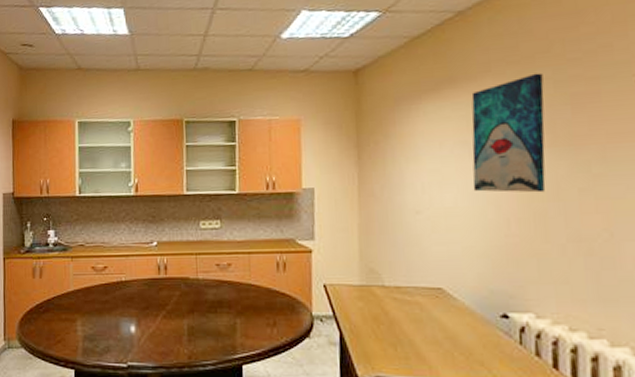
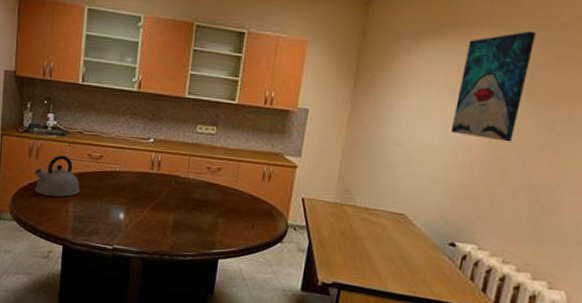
kettle: none [39,271,87,317] -> present [34,155,80,197]

